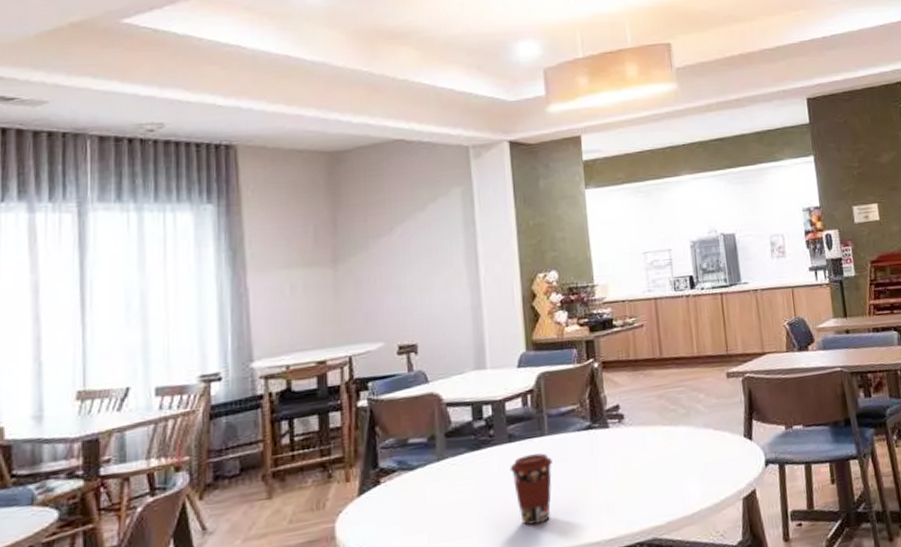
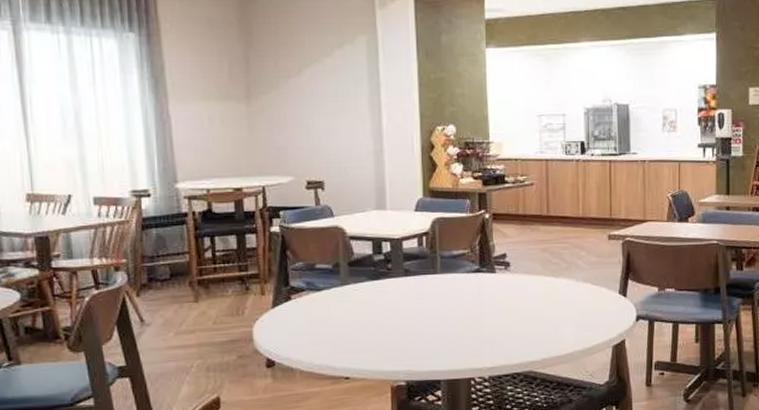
coffee cup: present [510,453,552,525] -> none [405,288,443,348]

